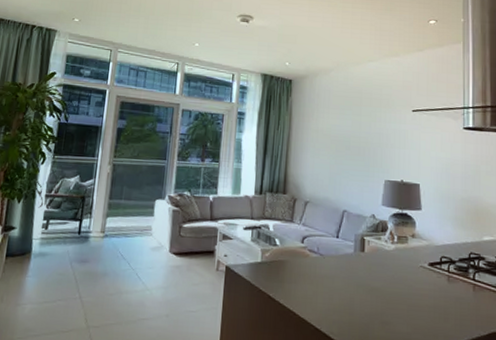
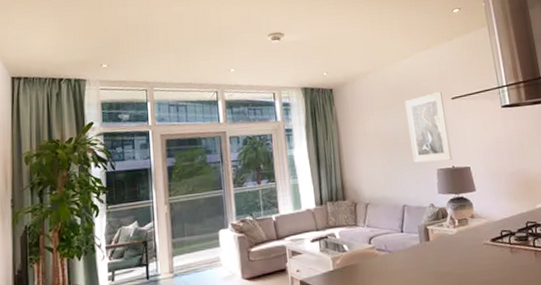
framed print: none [362,101,404,173] -> present [405,92,452,163]

